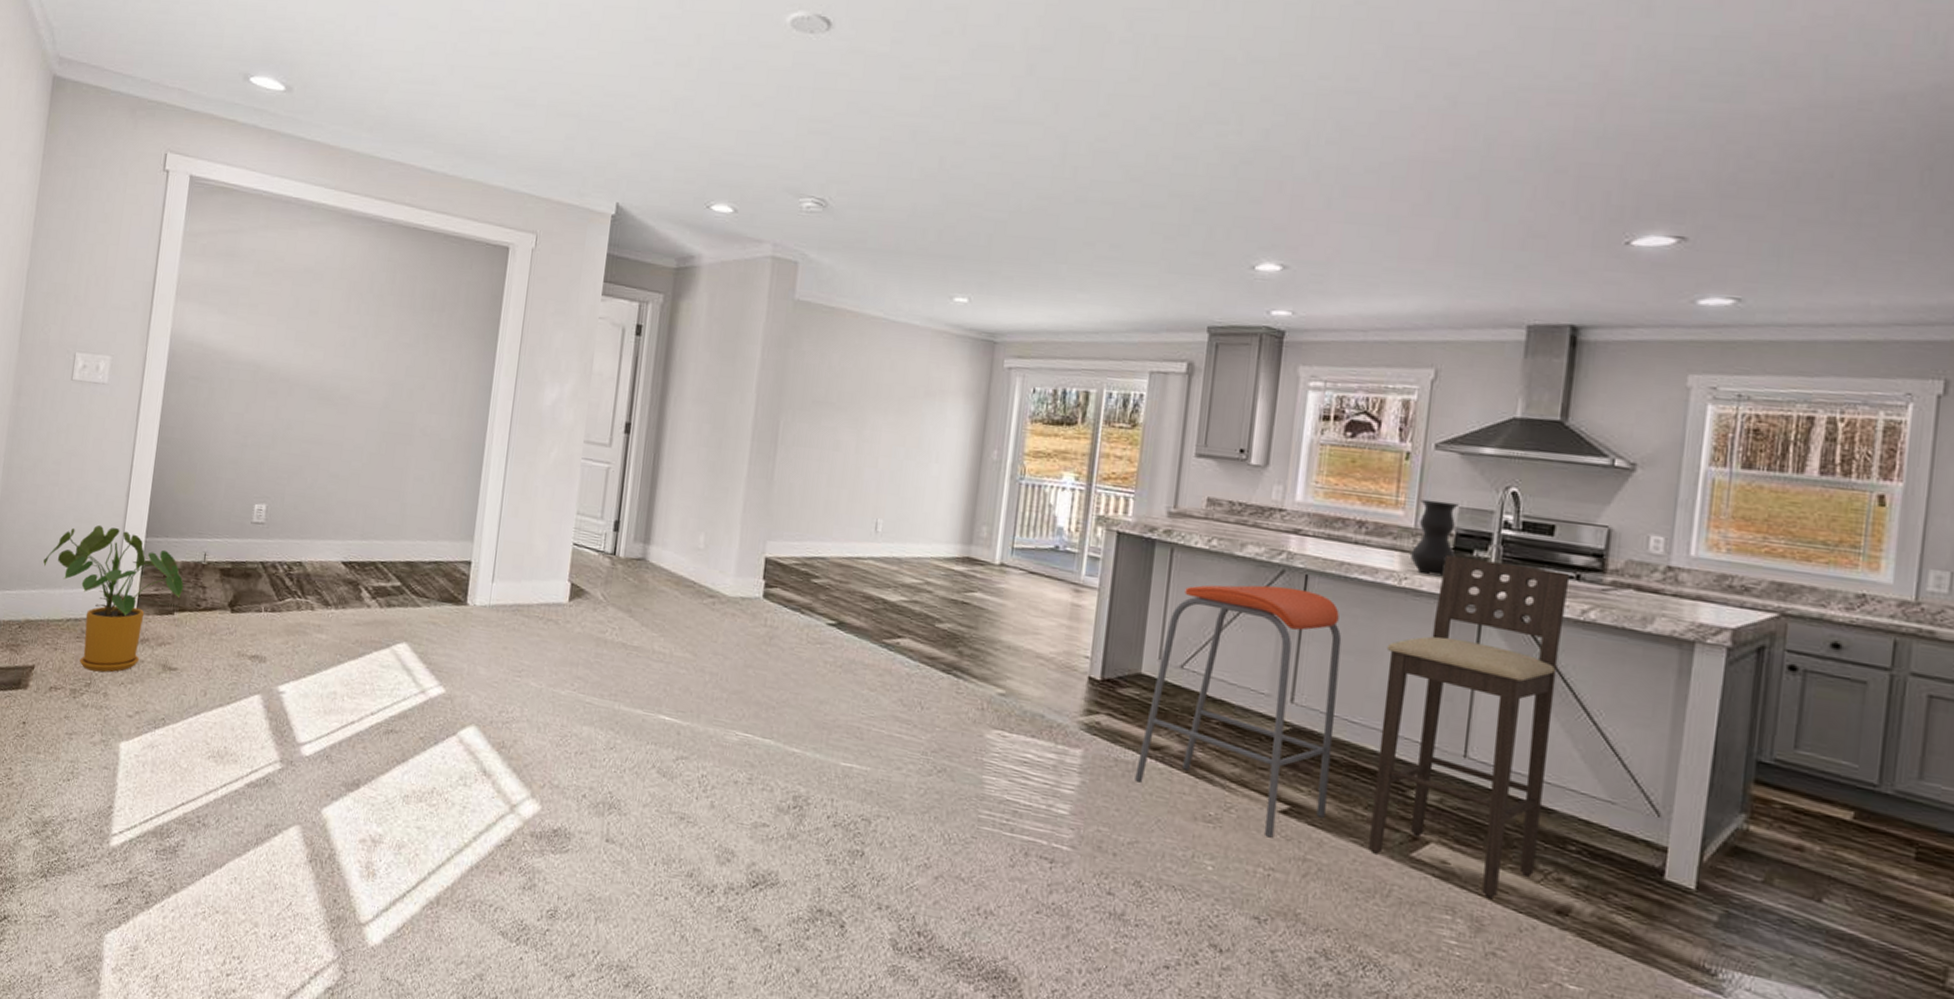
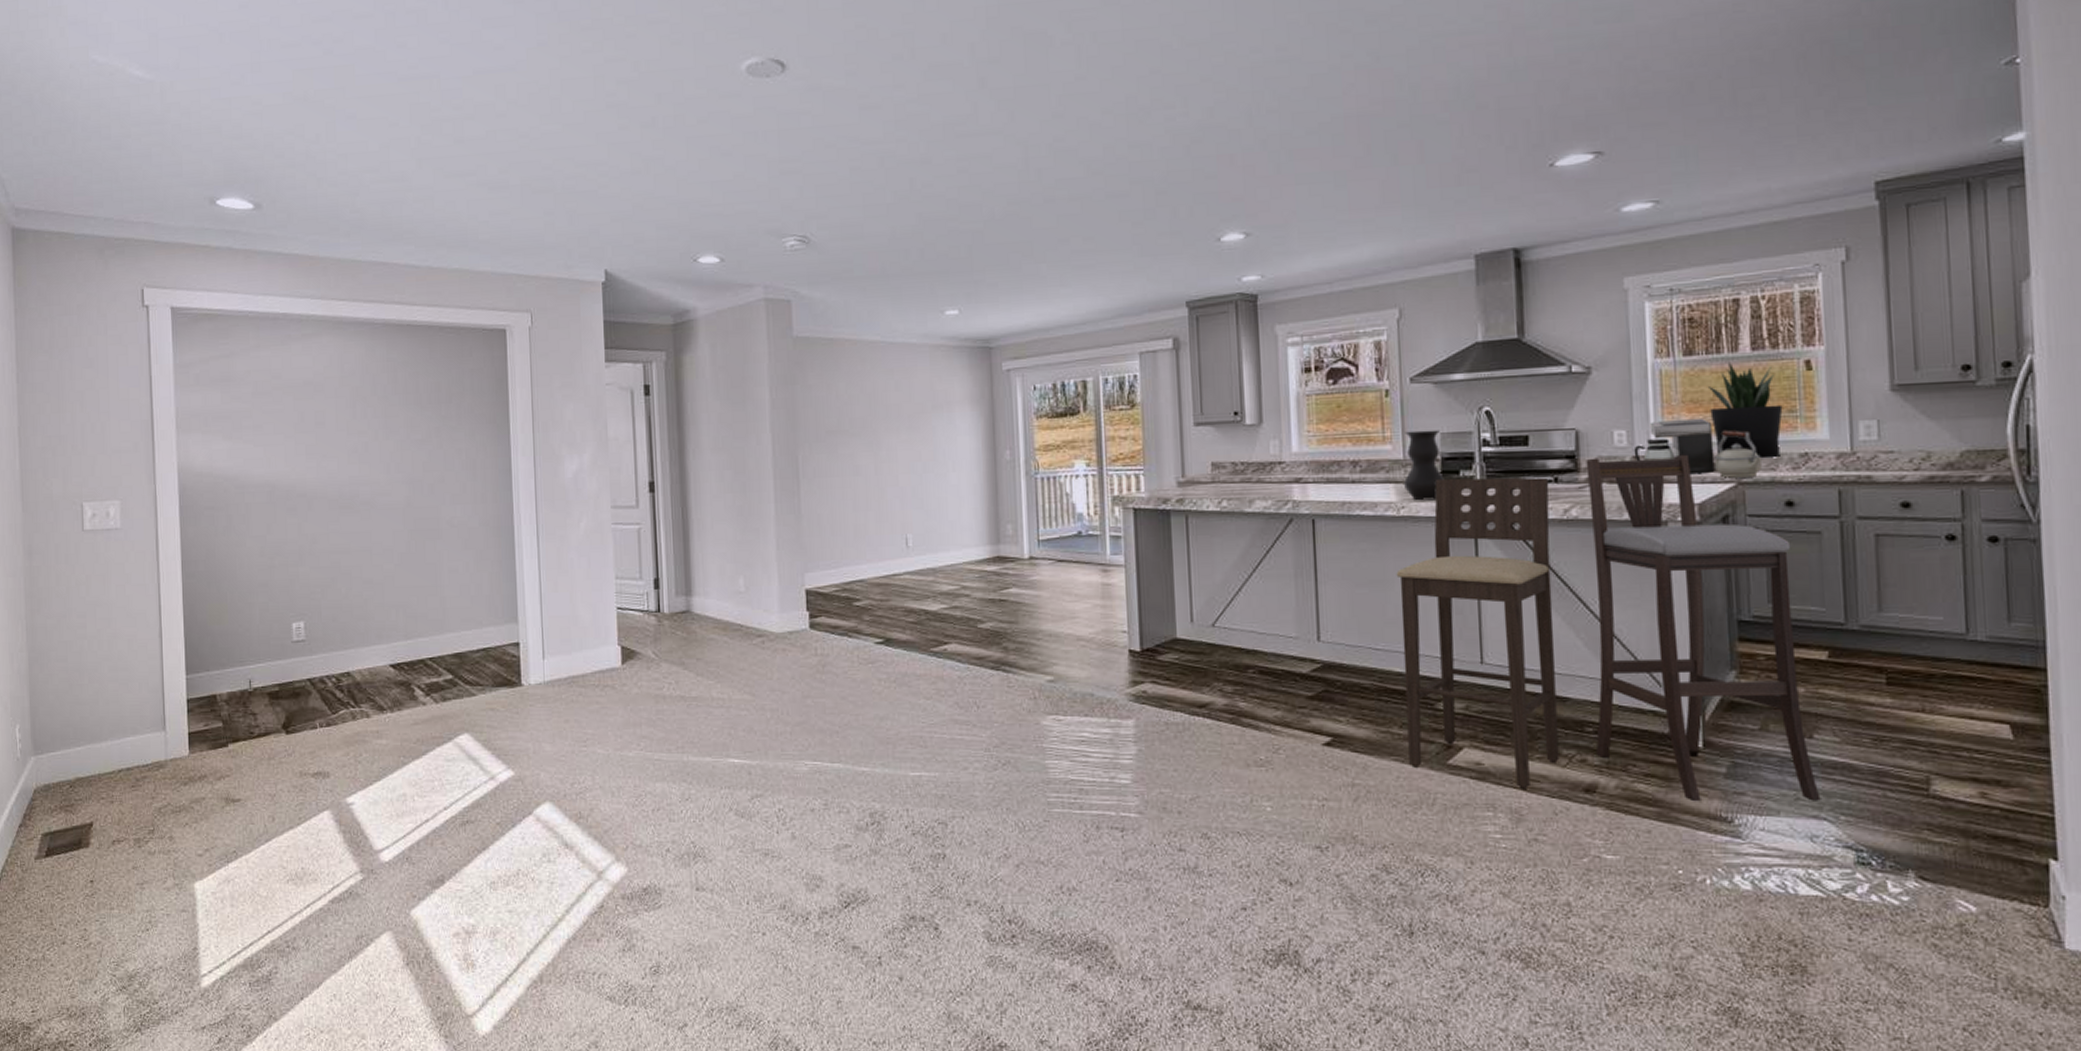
house plant: present [43,524,184,672] -> none [84,670,233,817]
bar stool: present [1135,584,1342,838] -> none [1186,533,1365,770]
bar stool: none [1574,560,1831,971] -> present [1586,454,1821,801]
coffee maker: none [1669,533,1763,599] -> present [1633,418,1715,475]
kettle: none [1756,554,1813,611] -> present [1713,430,1763,478]
planter: none [1761,482,1845,593] -> present [1709,361,1783,457]

